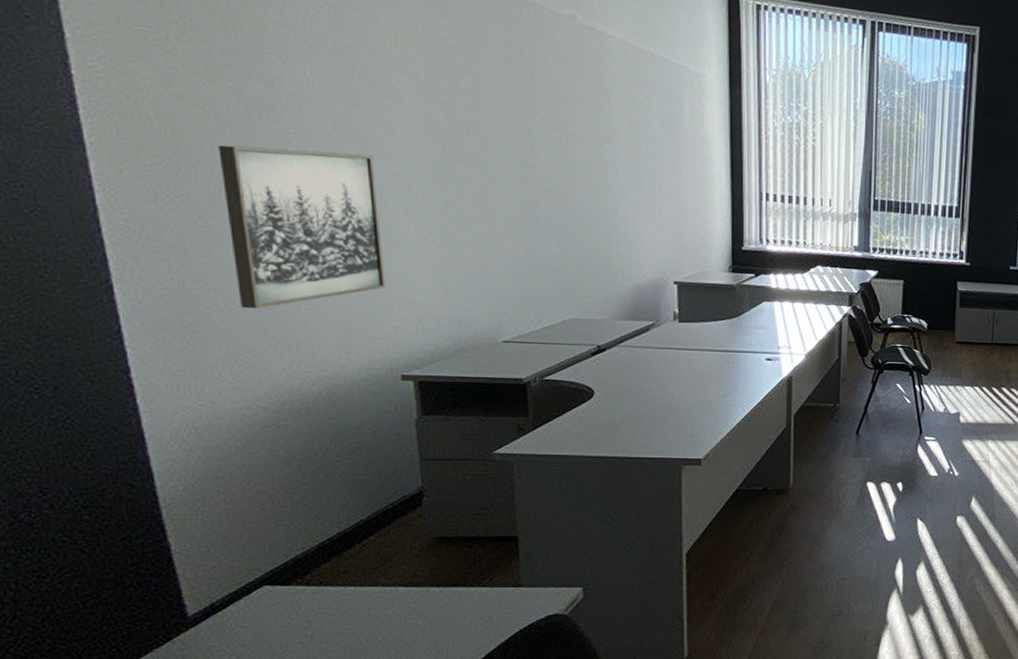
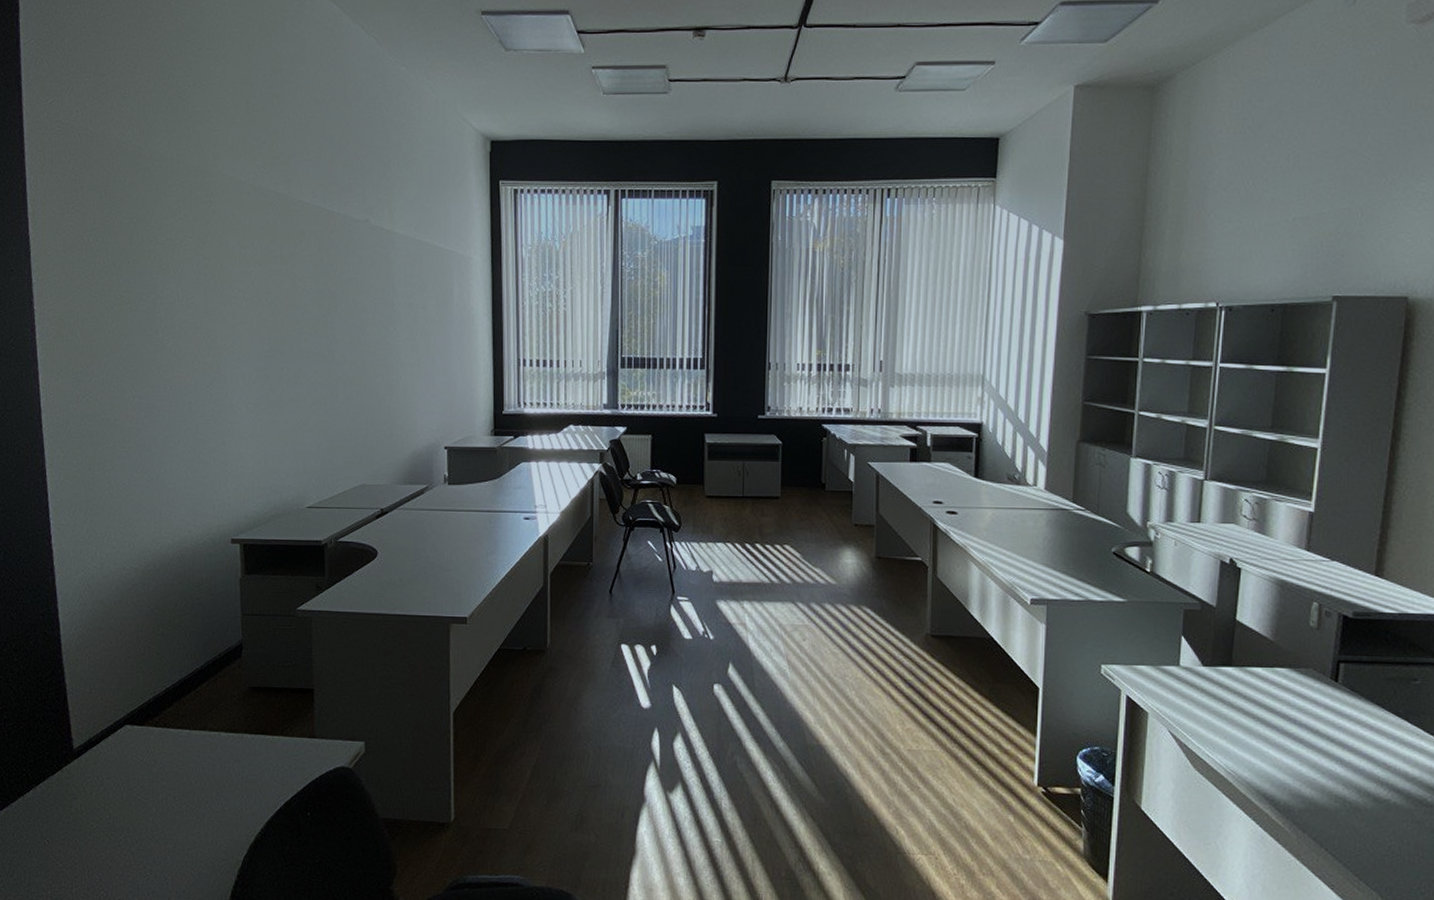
wall art: present [218,144,386,309] -> none [118,353,224,485]

